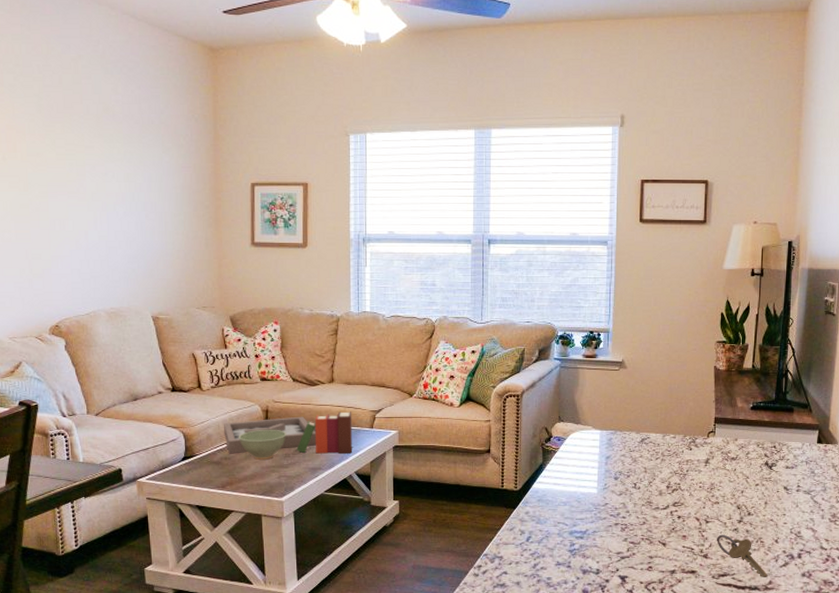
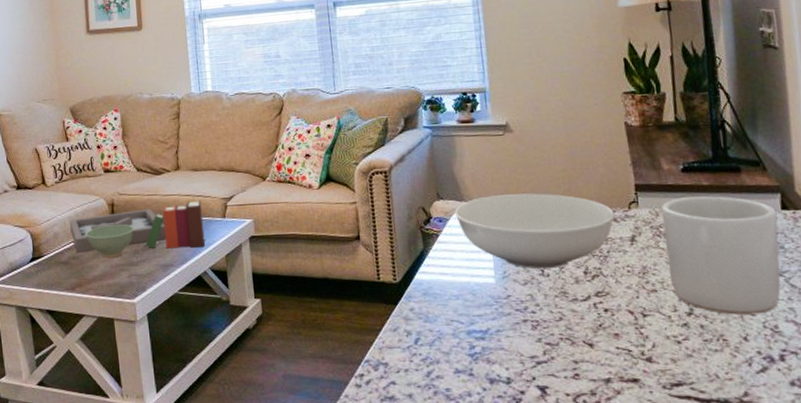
bowl: none [571,420,696,483] -> present [454,193,615,269]
key: present [716,534,768,577] -> none [660,331,741,387]
mug: none [730,430,814,523] -> present [660,196,781,315]

